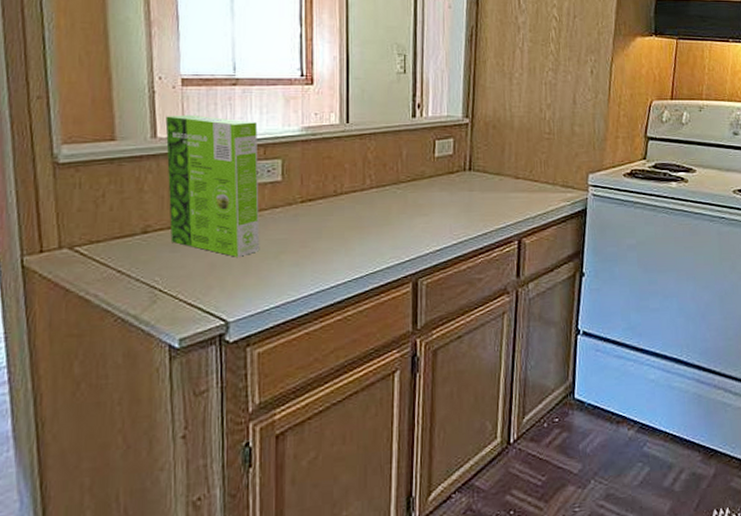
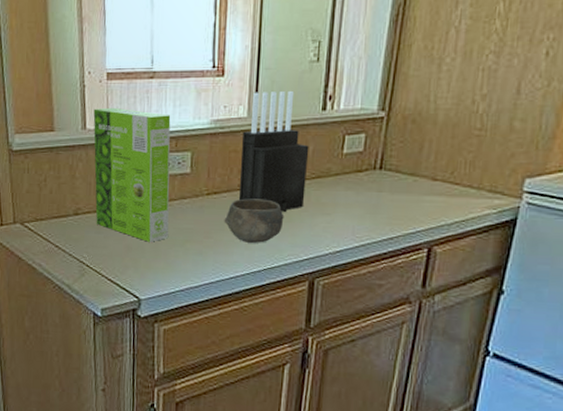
bowl: none [321,203,383,249] -> present [224,198,284,243]
knife block: none [335,99,403,215] -> present [238,90,309,212]

